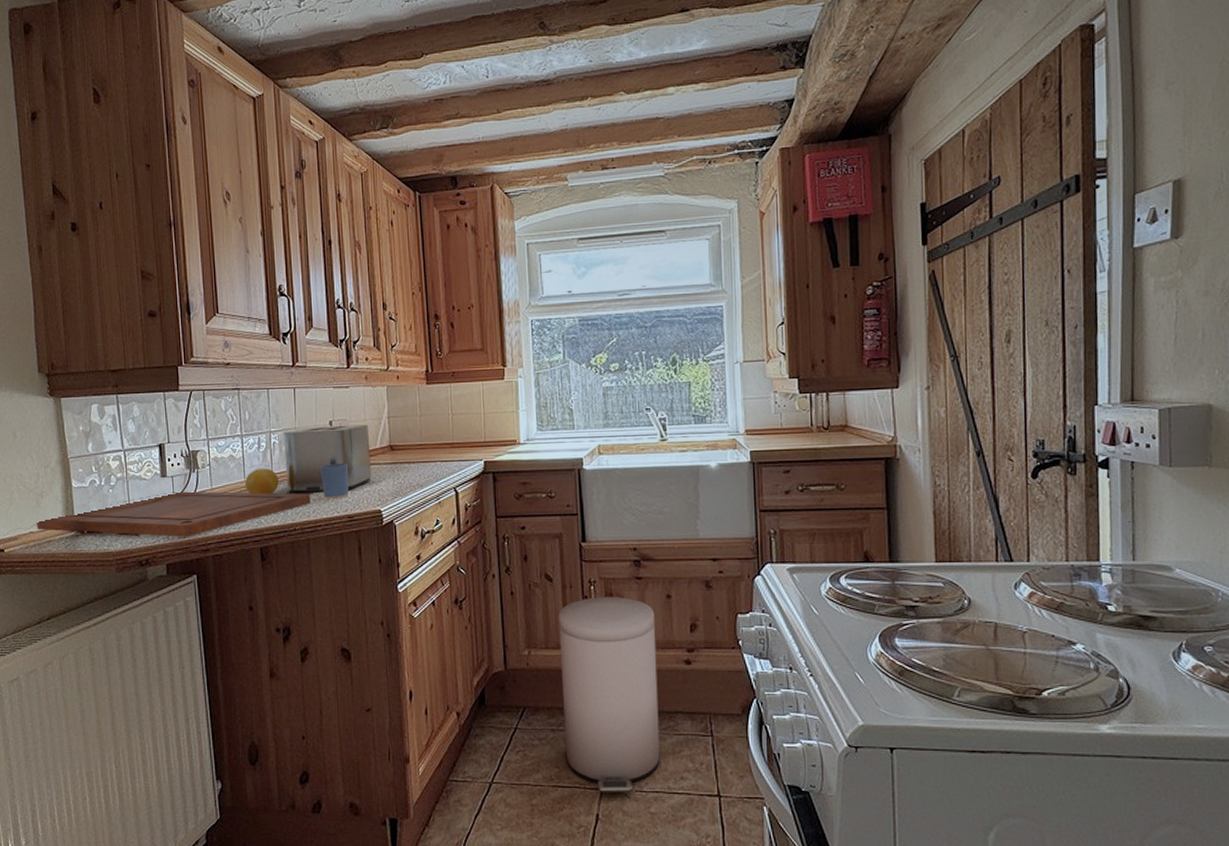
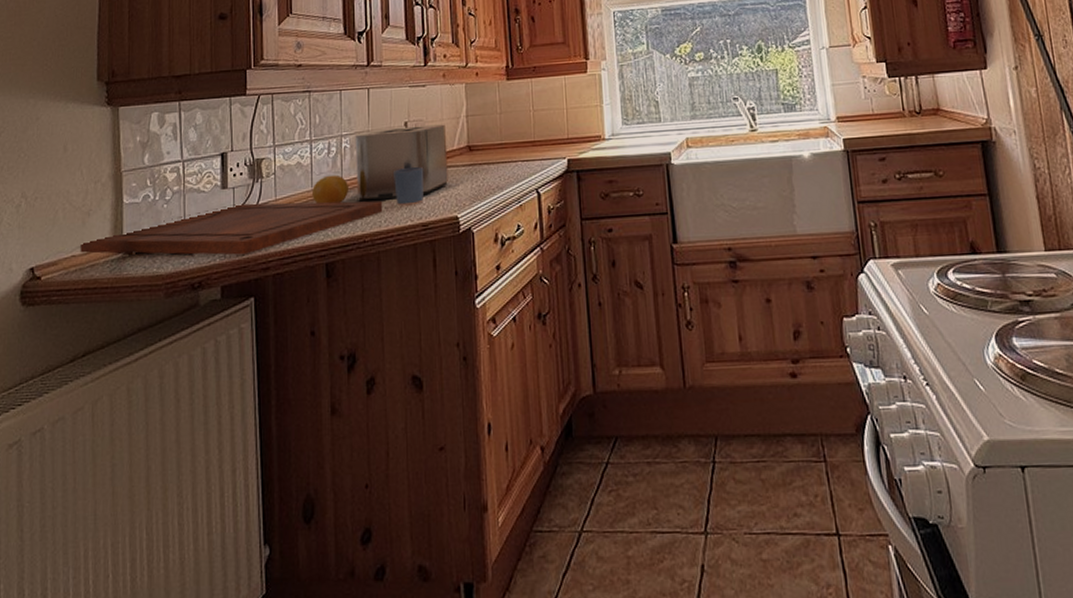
pedal bin: present [559,596,660,793] -> none [651,303,770,538]

